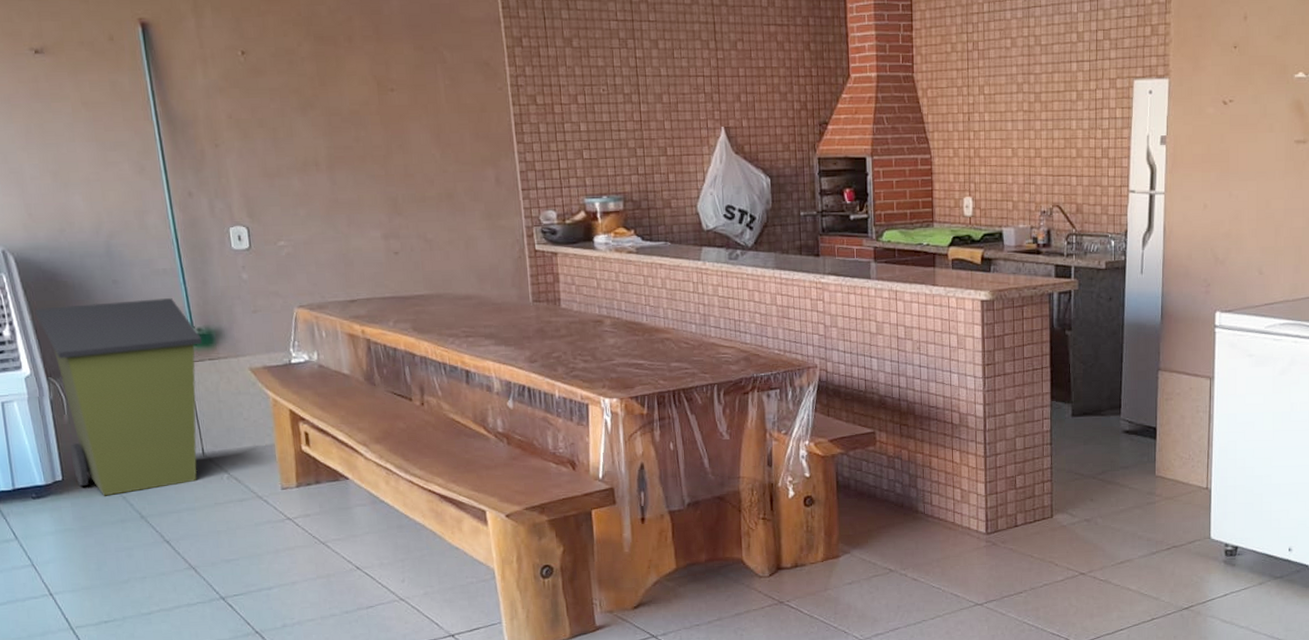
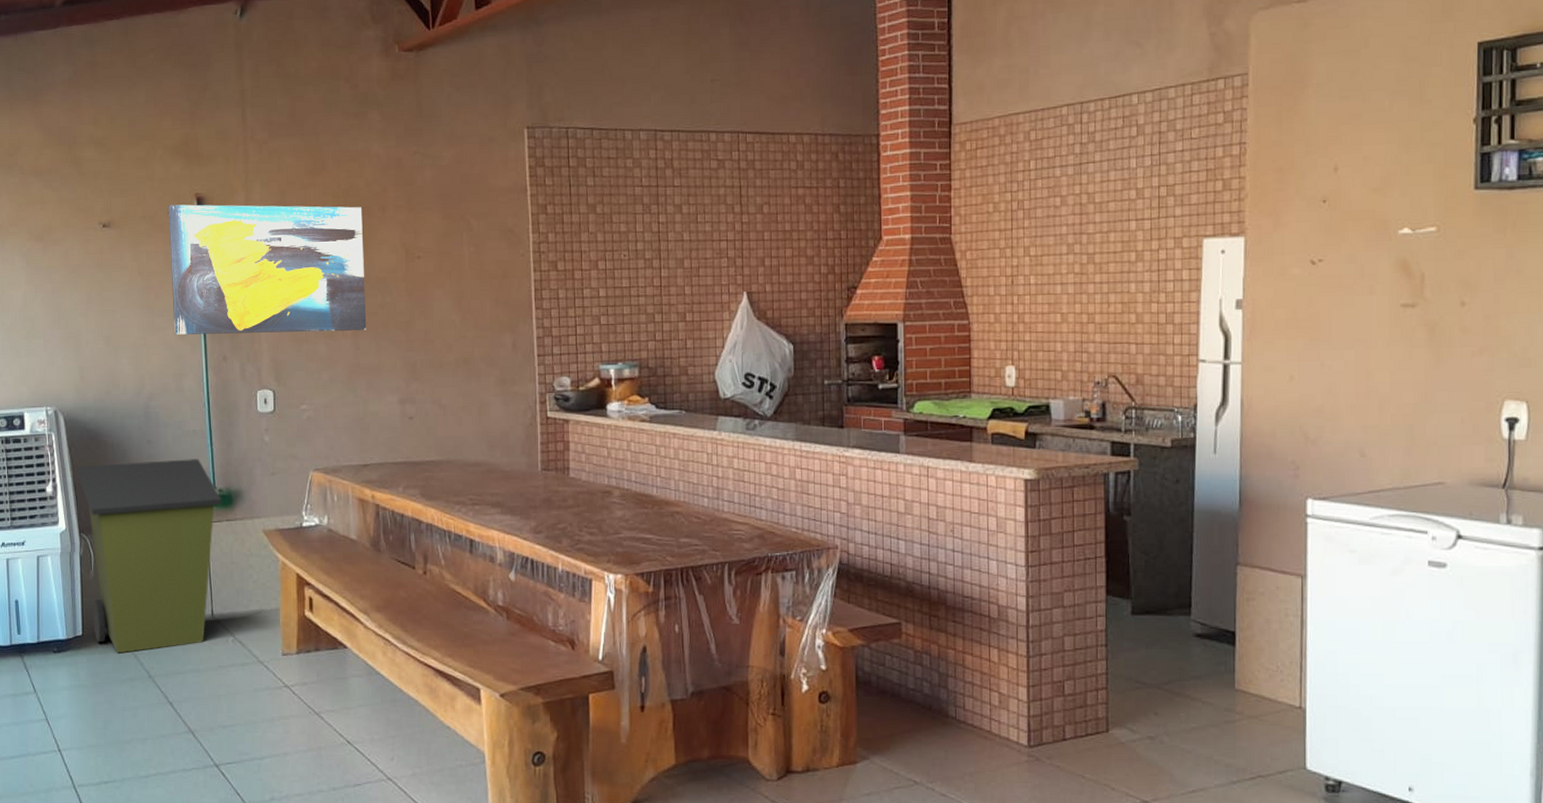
wall art: none [109,29,342,170] -> present [168,204,367,335]

